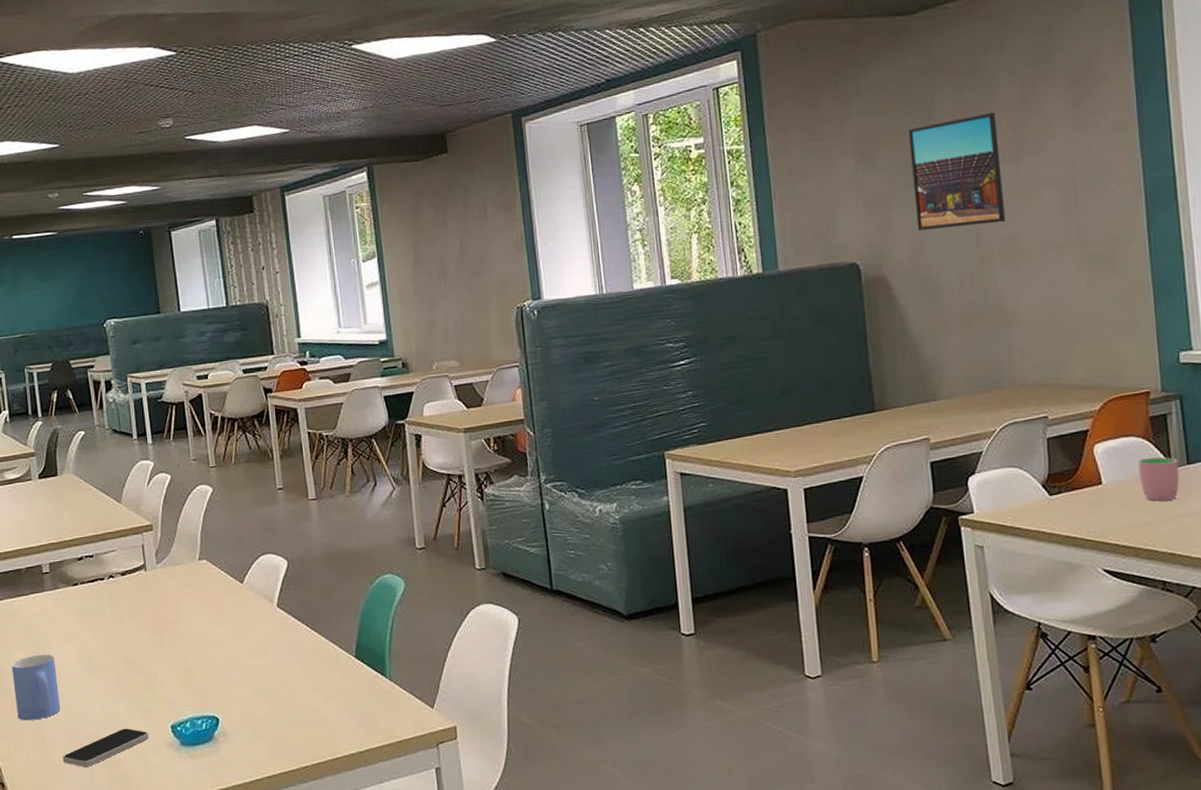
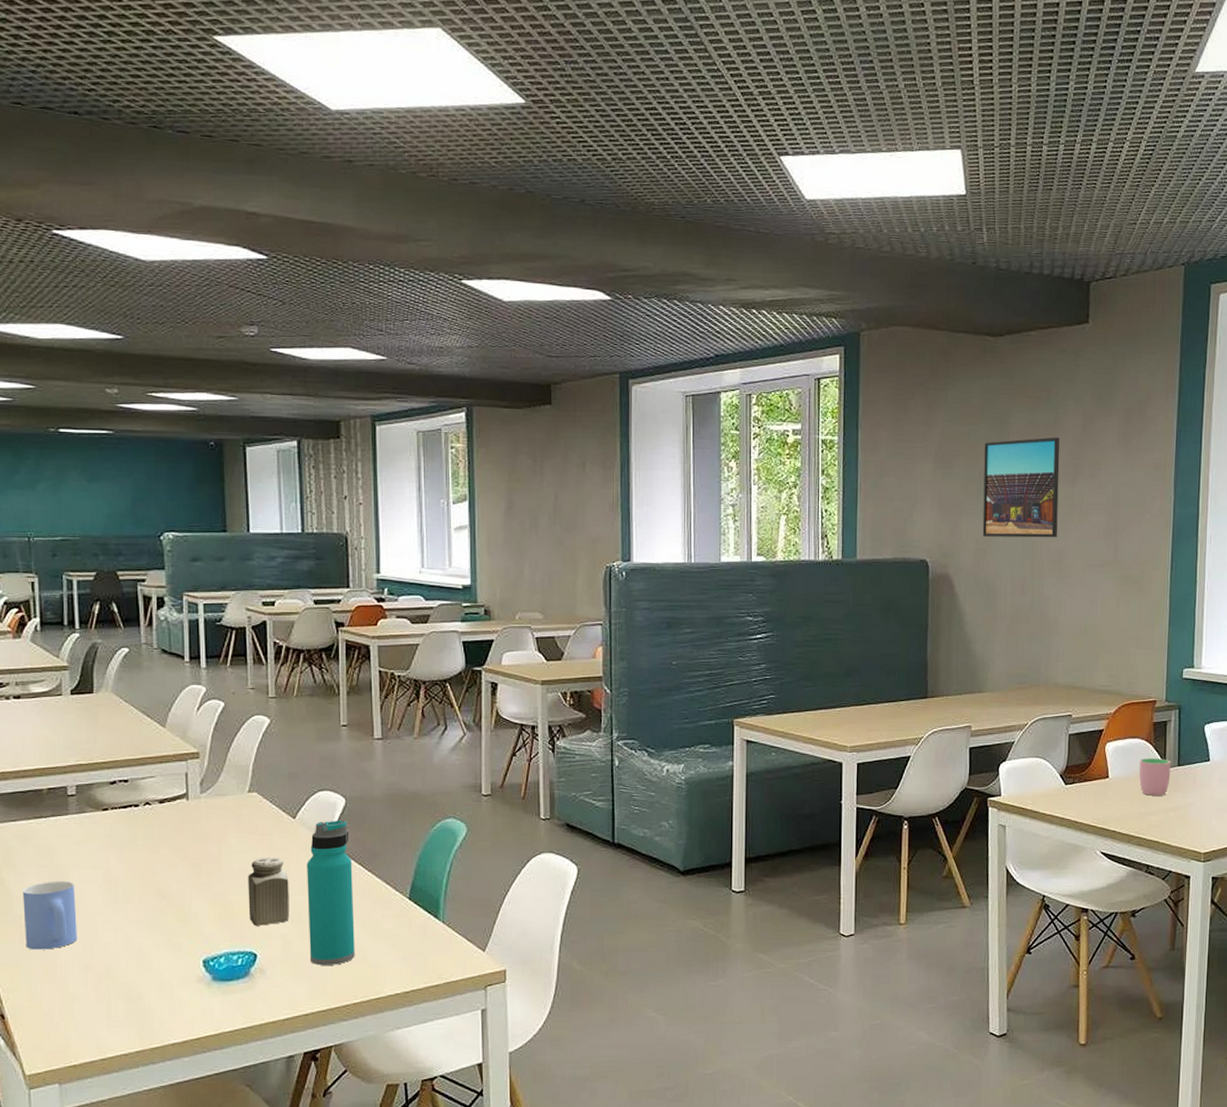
smartphone: present [62,728,149,767] -> none [75,961,177,1000]
salt shaker: none [204,621,246,690] -> present [247,856,290,926]
water bottle: none [257,581,309,727] -> present [306,820,355,965]

